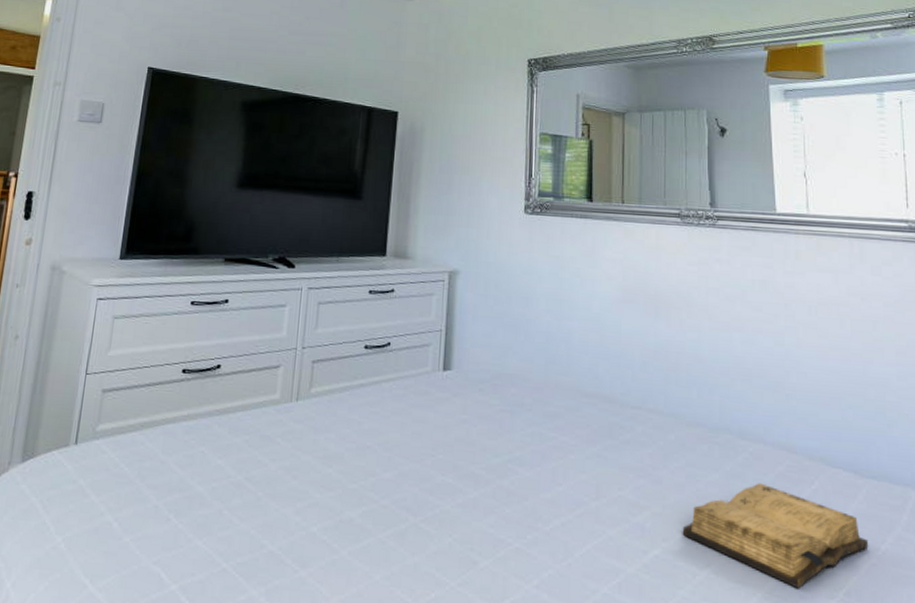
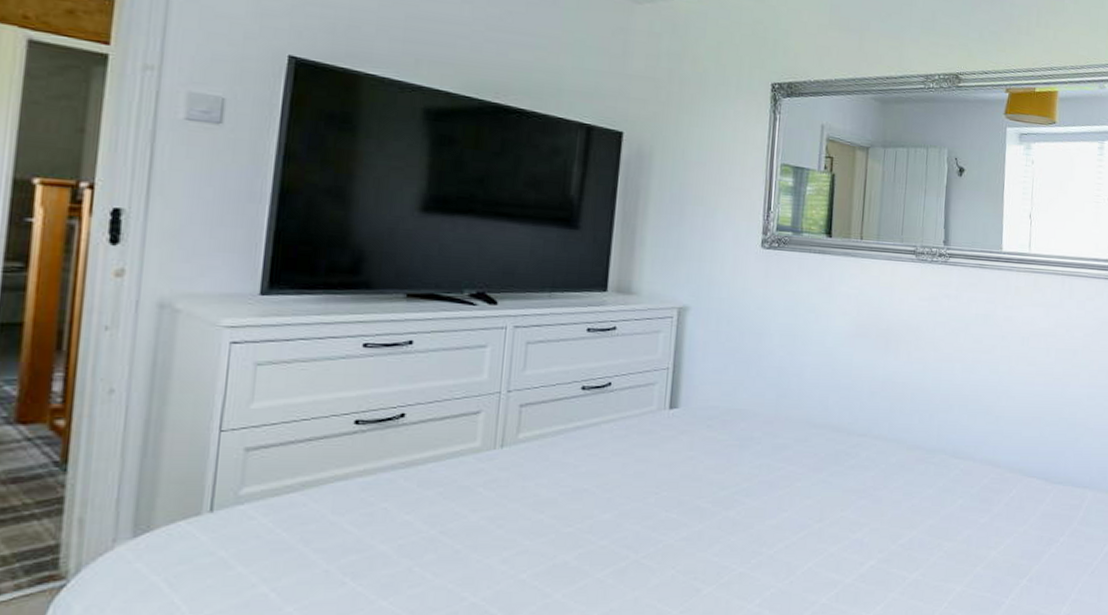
diary: present [682,483,869,589] -> none [896,495,1051,581]

